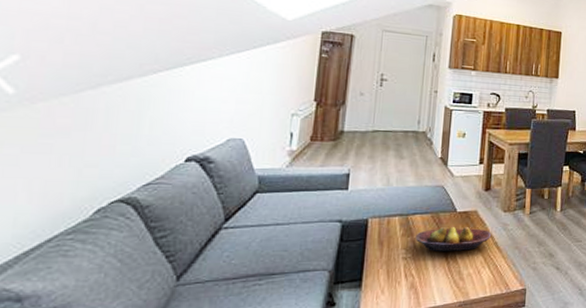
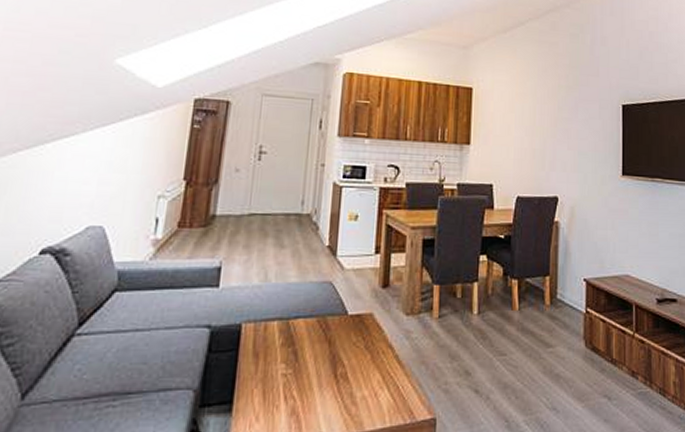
fruit bowl: present [415,226,492,252] -> none [297,333,391,368]

